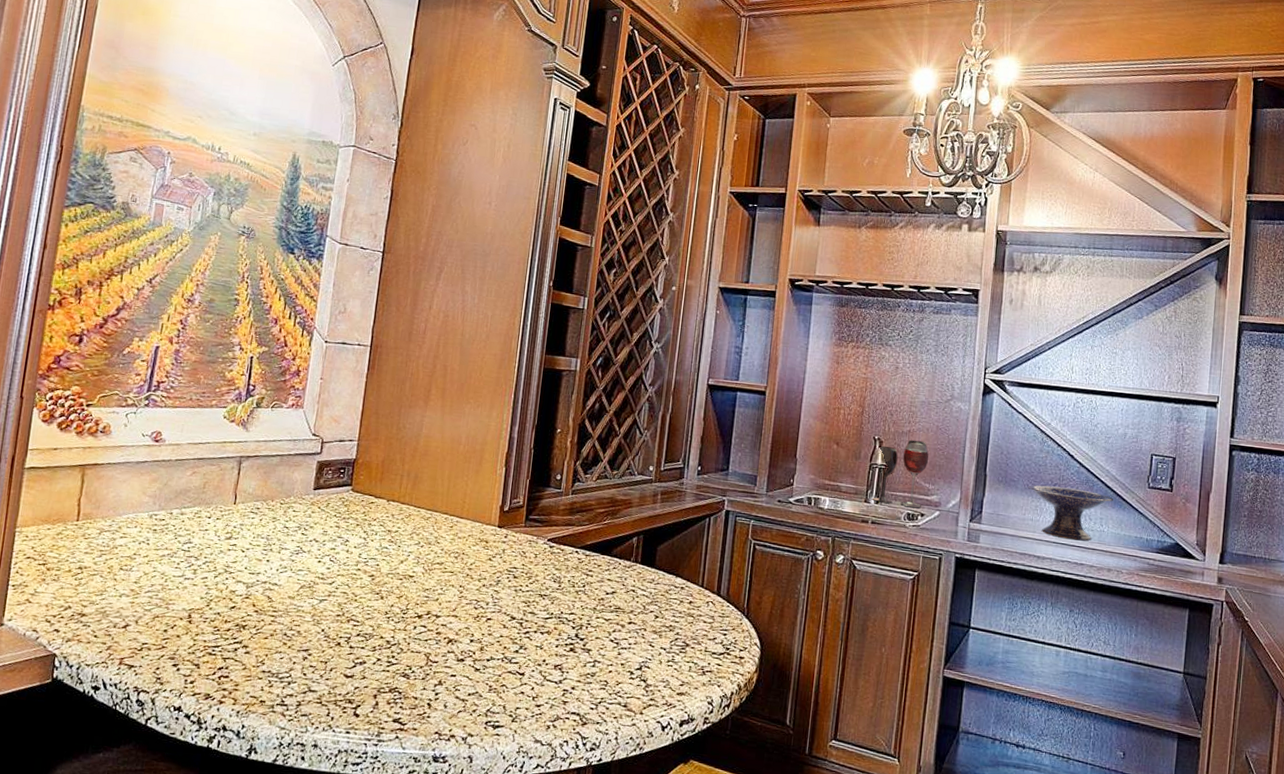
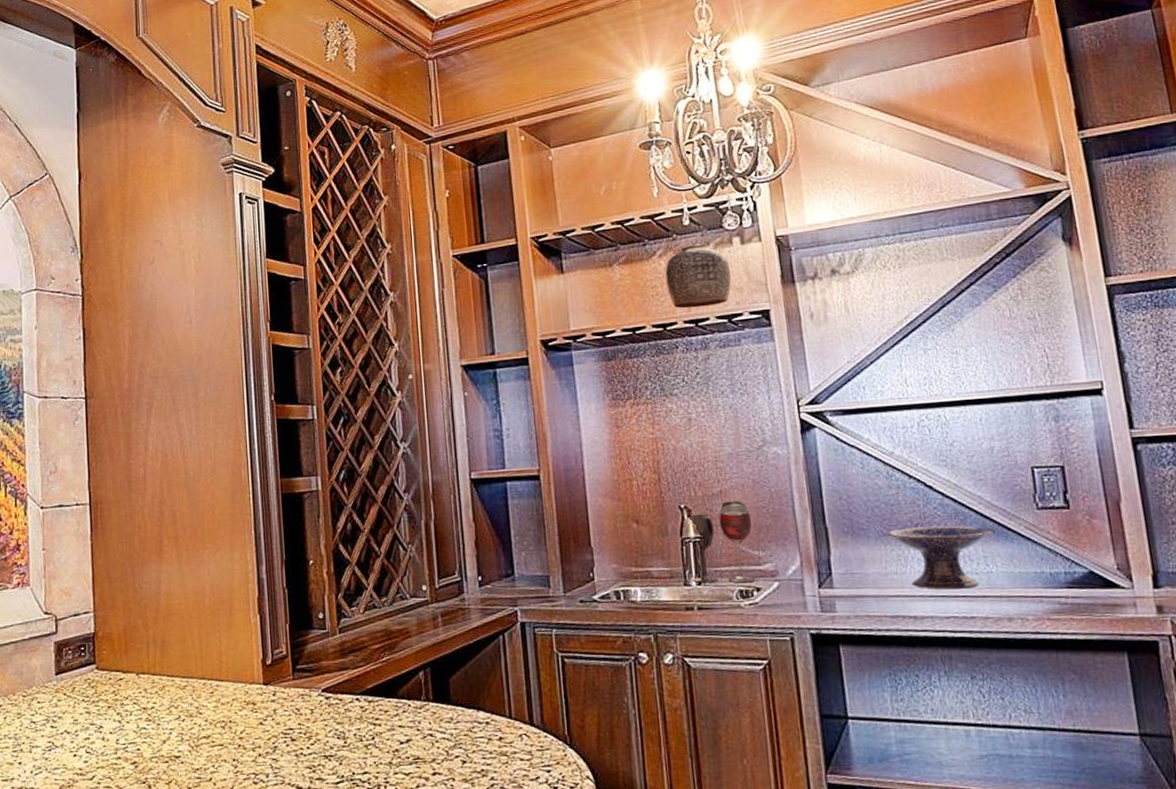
decorative jar: none [901,224,956,278] -> present [665,244,732,309]

